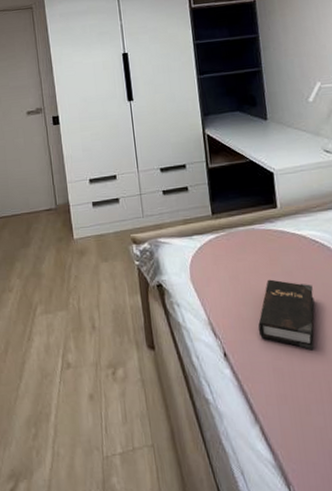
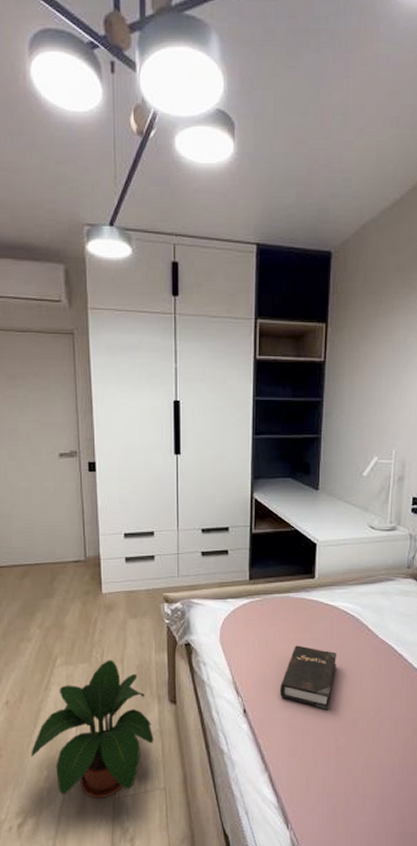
potted plant: none [18,306,137,459] -> present [31,660,154,799]

